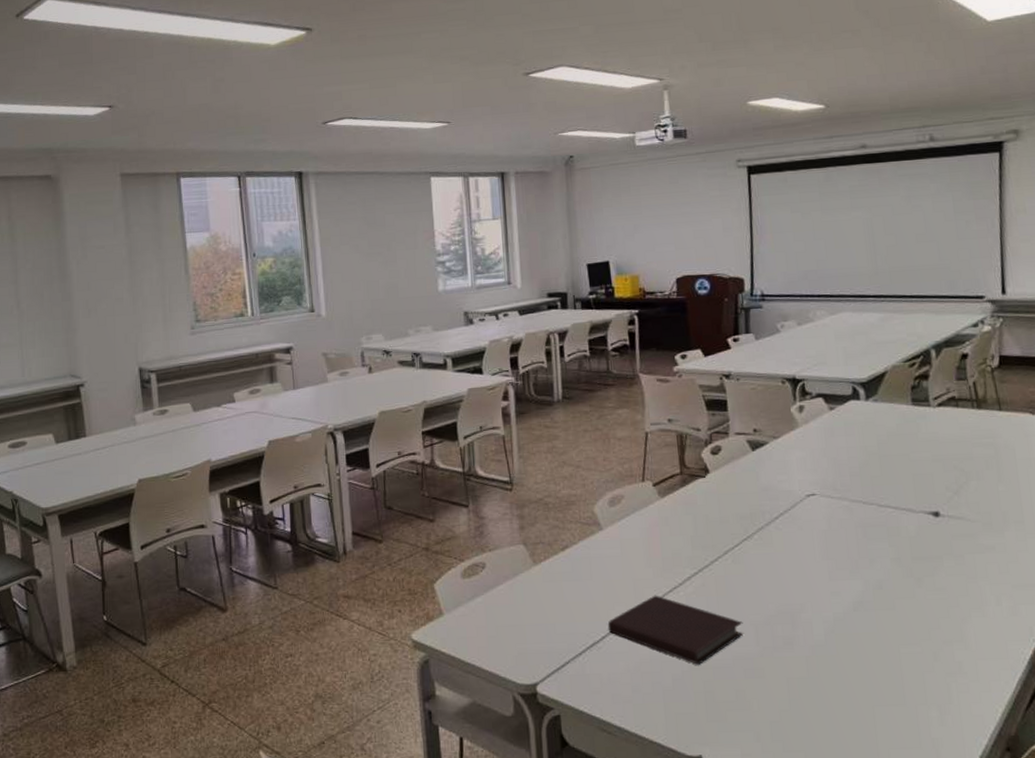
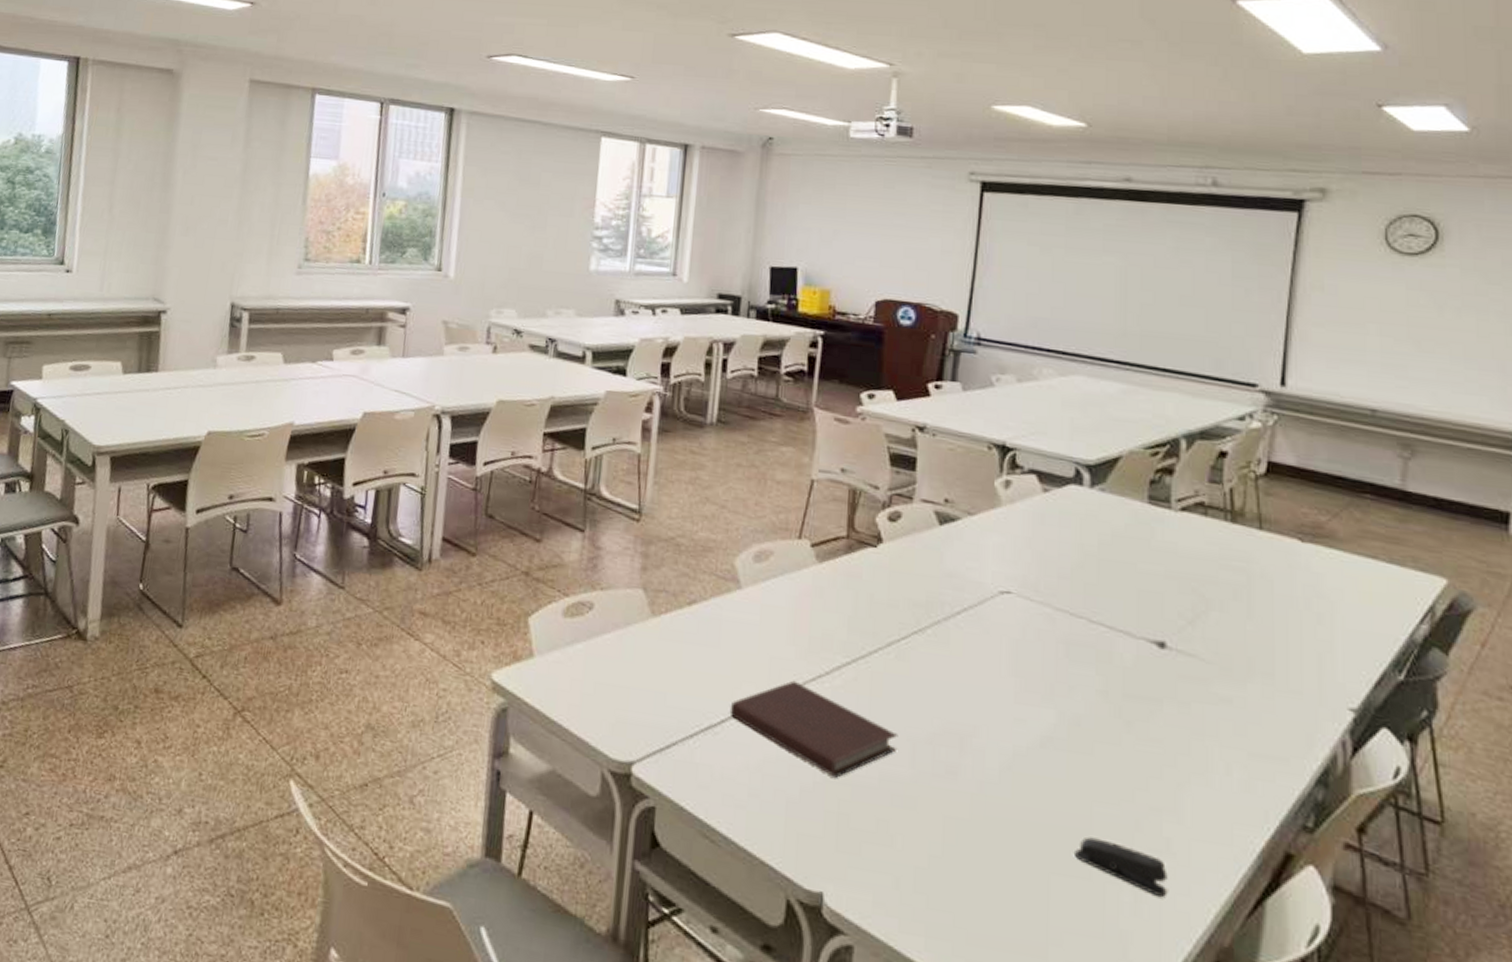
stapler: none [891,672,964,708] -> present [1075,836,1168,898]

